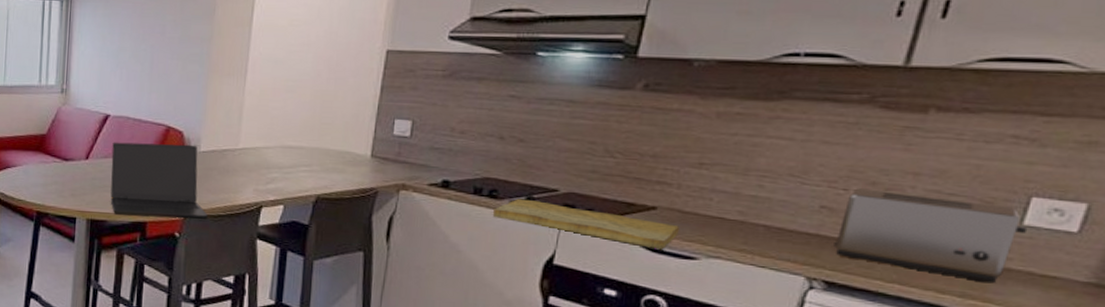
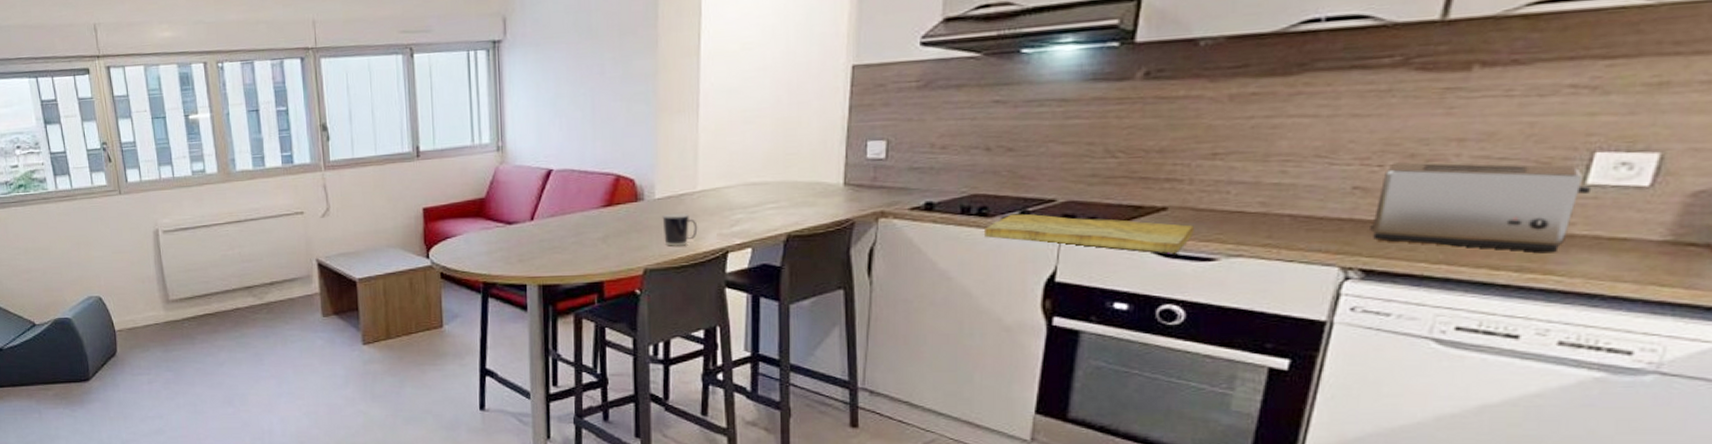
laptop: present [110,142,207,220] -> none [558,192,669,277]
mug: none [205,166,237,197] -> present [662,213,698,246]

